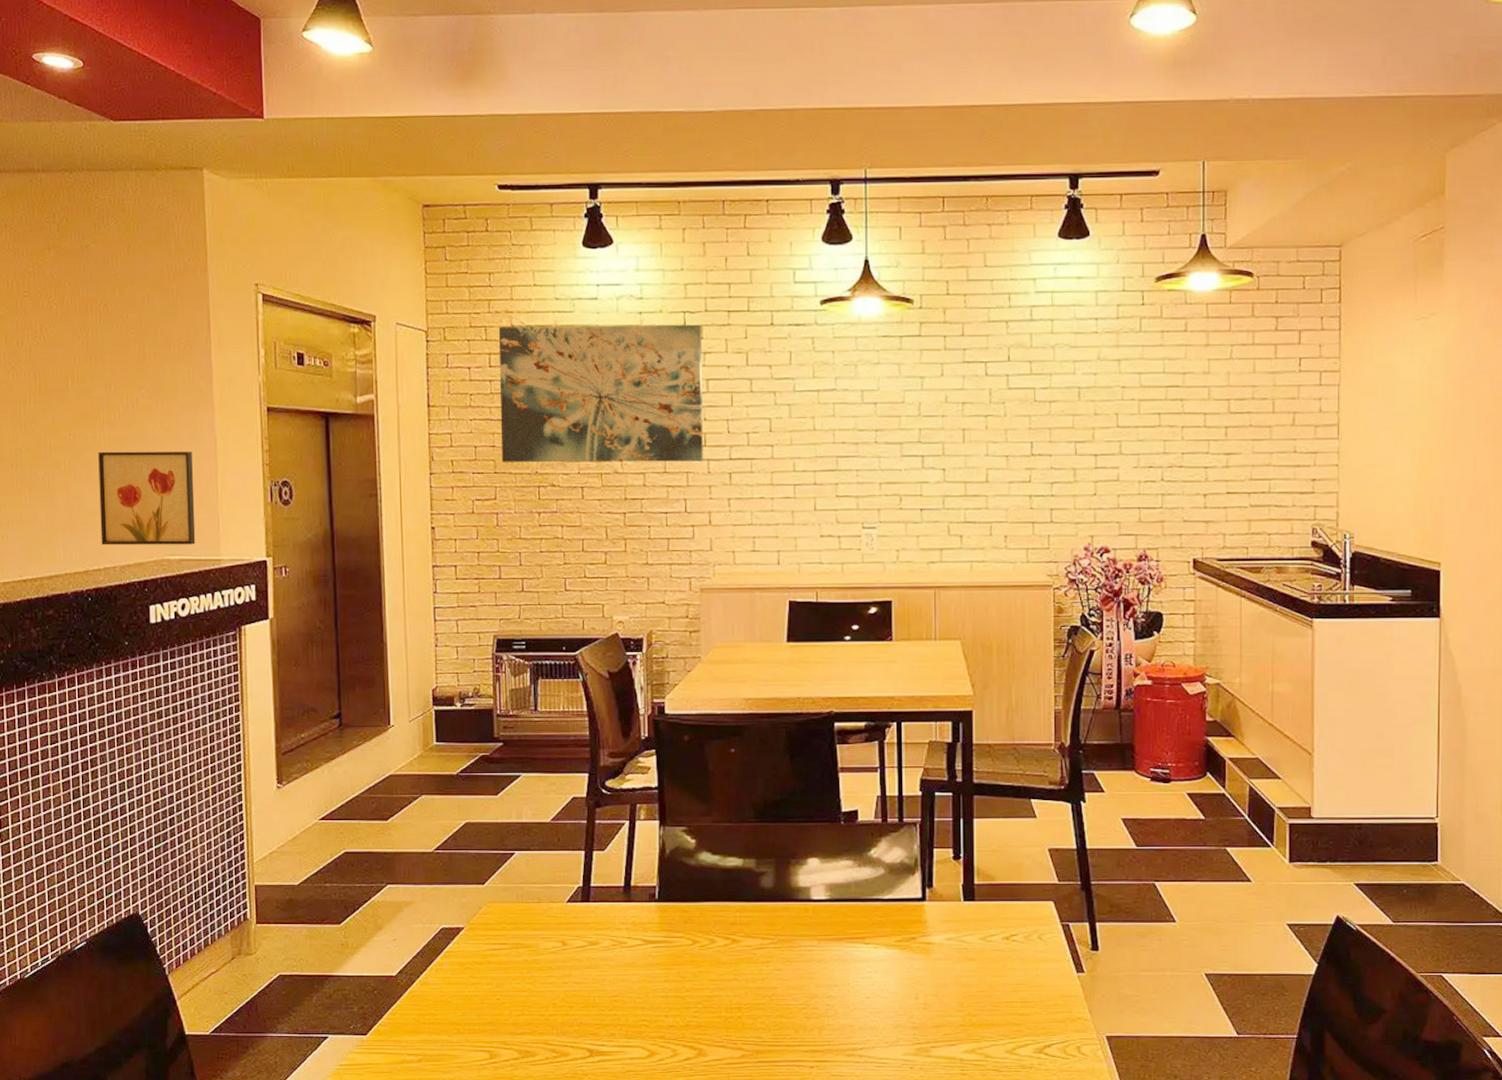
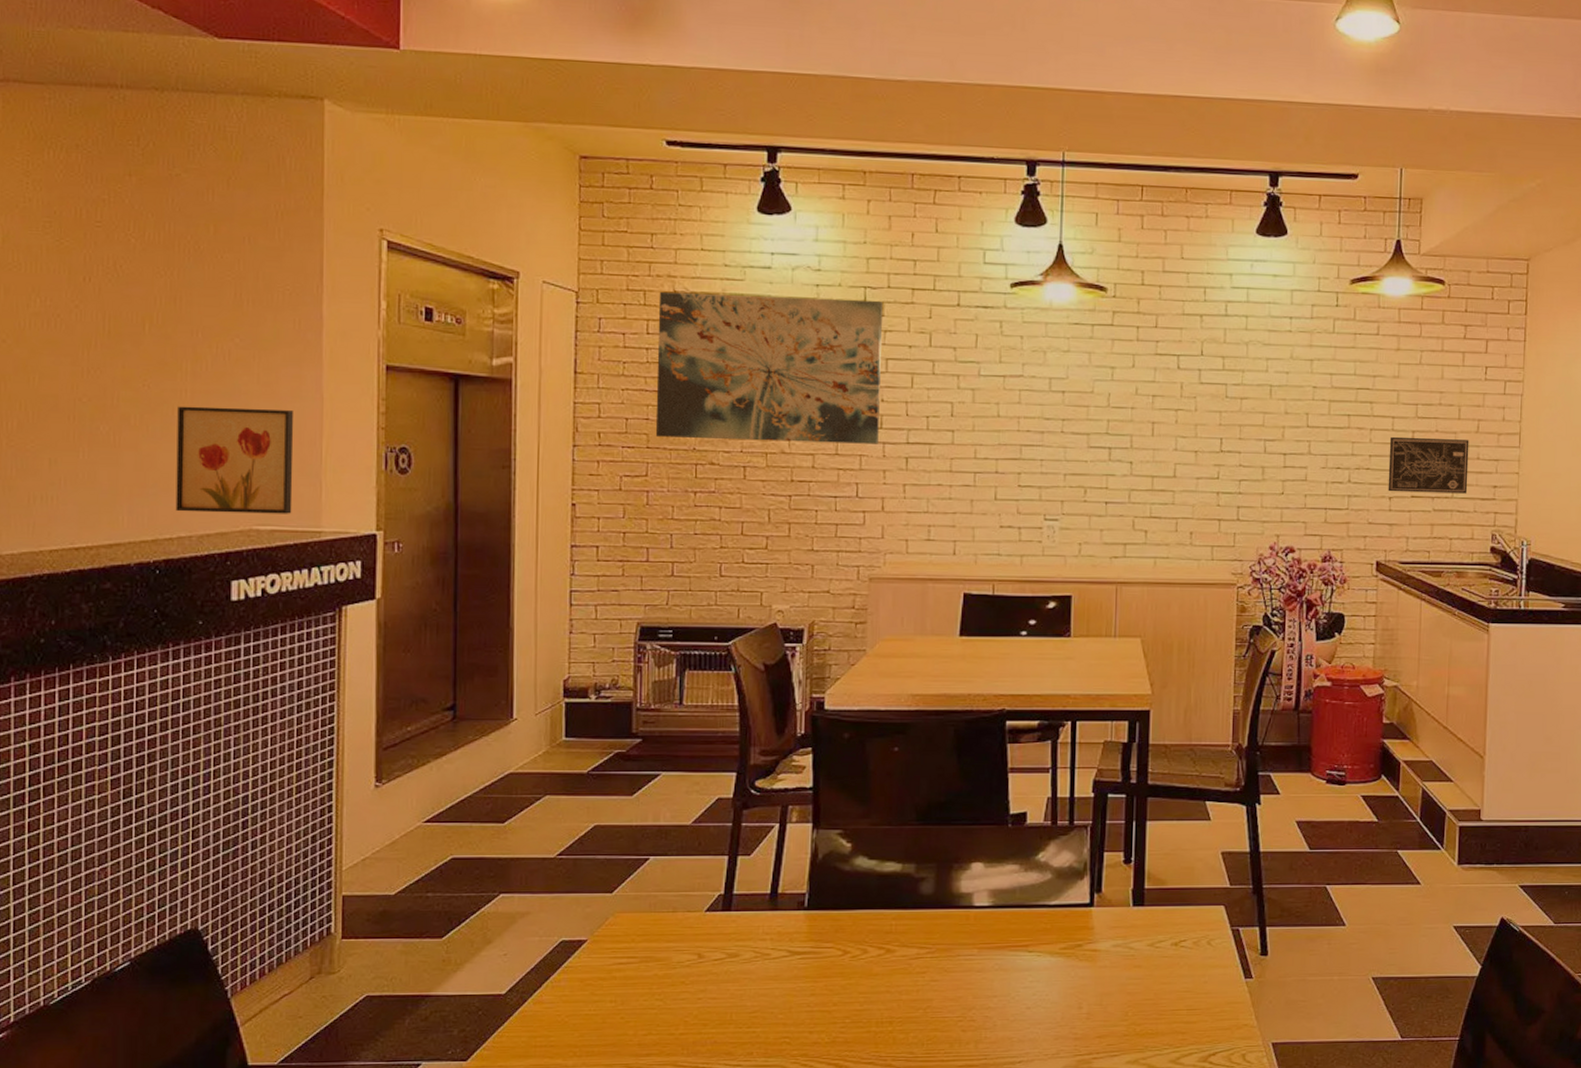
wall art: none [1202,433,1285,489] -> present [1388,436,1469,494]

